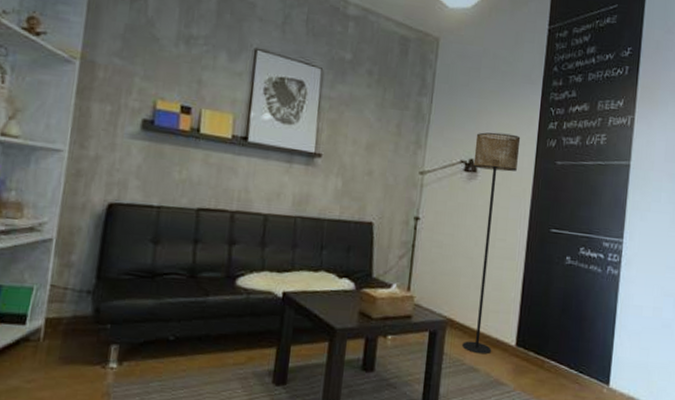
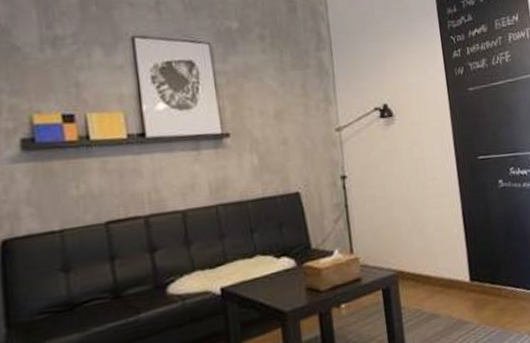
floor lamp: present [462,132,521,355] -> none [384,70,448,300]

